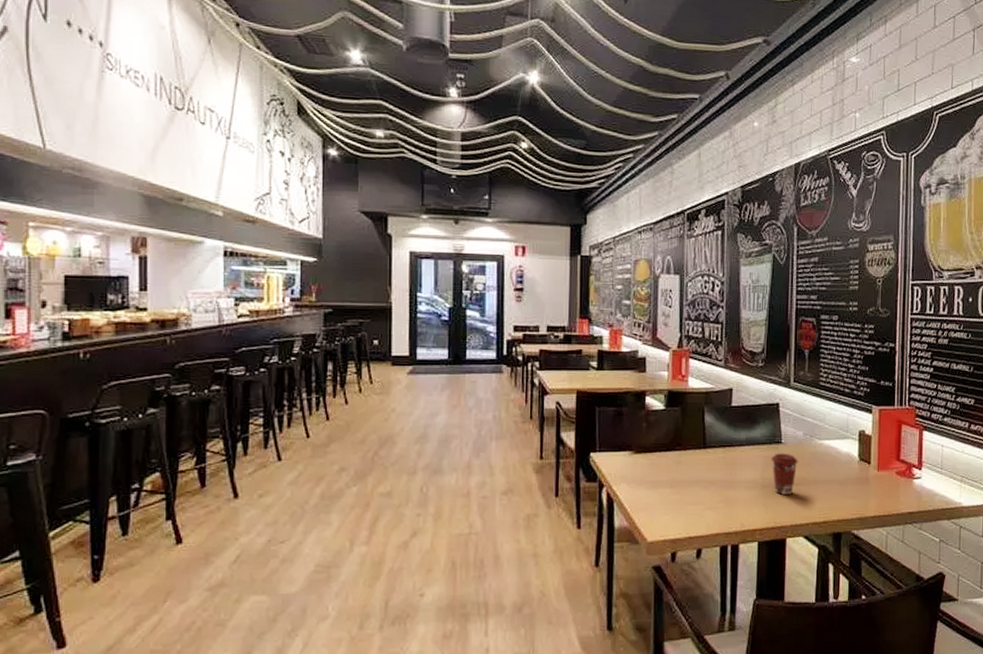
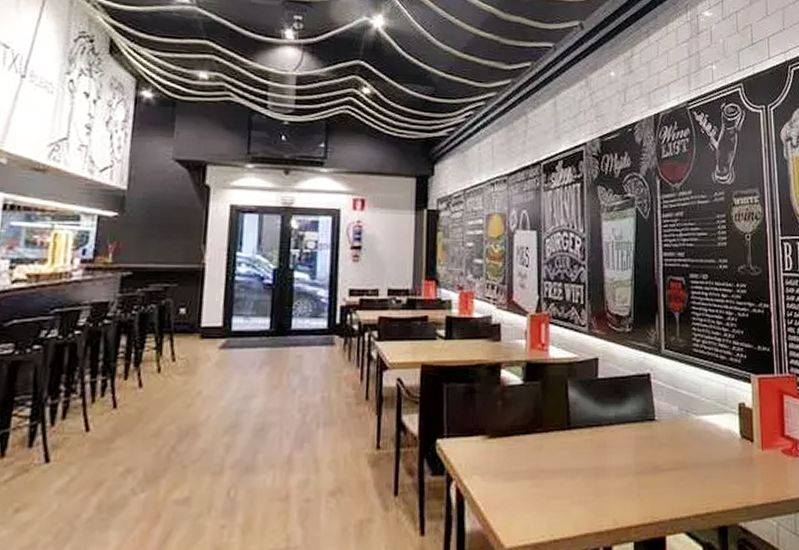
coffee cup: present [771,453,798,495] -> none [644,432,675,483]

